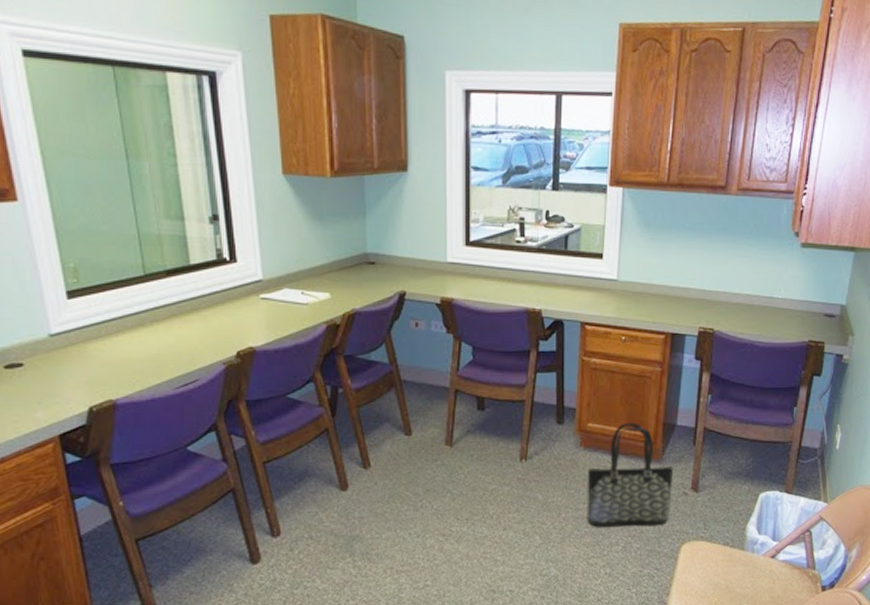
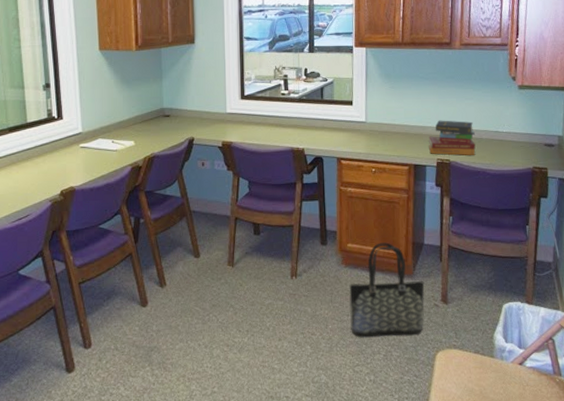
books: none [690,281,745,326] -> present [428,120,476,156]

